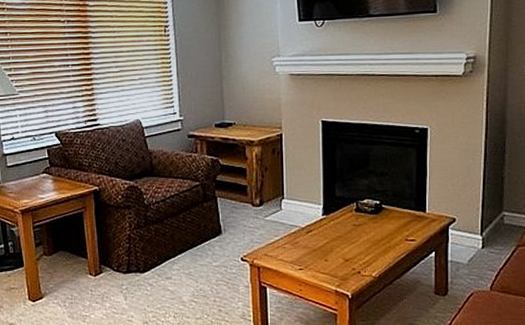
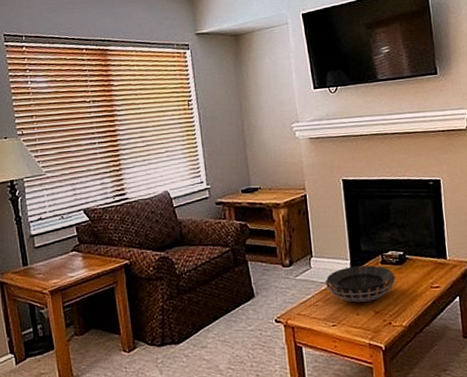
decorative bowl: none [294,211,370,248] -> present [324,265,396,302]

